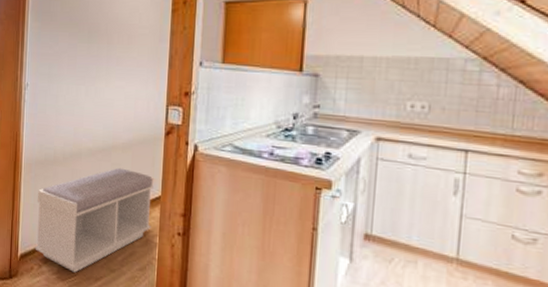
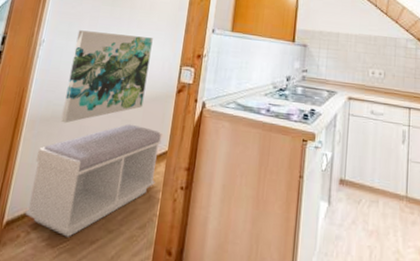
wall art: none [54,71,135,167] -> present [61,30,153,123]

